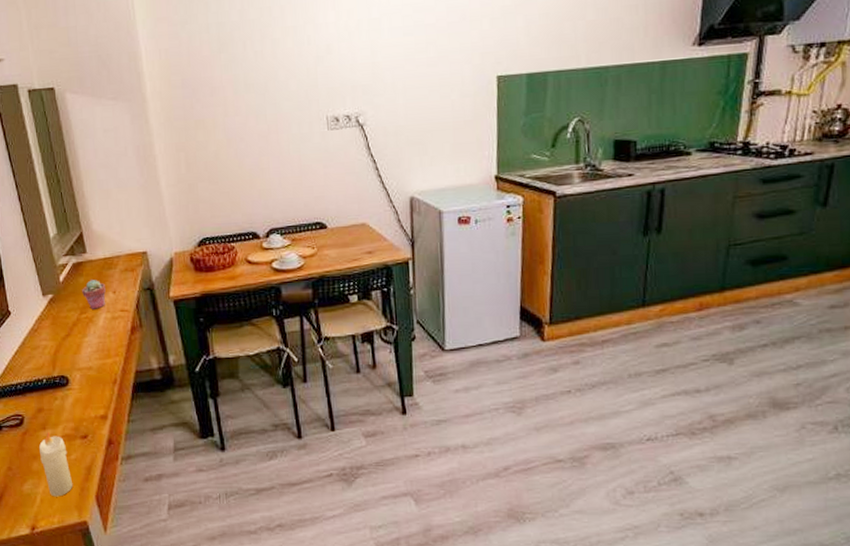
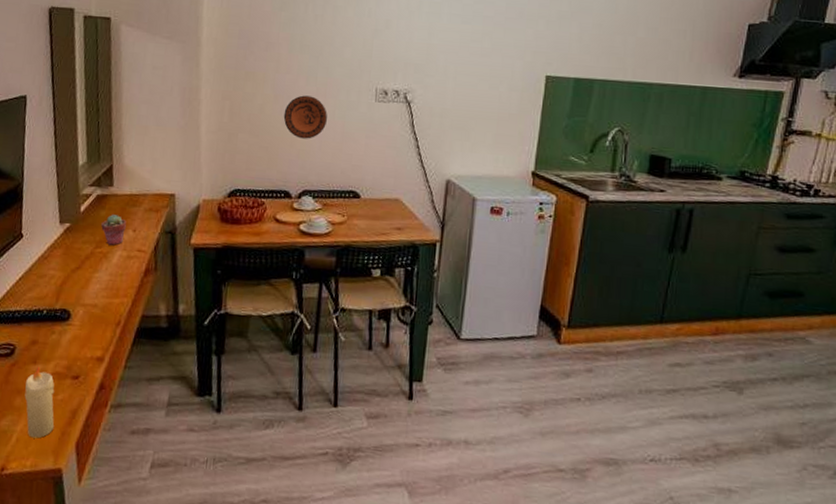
decorative plate: none [239,134,283,179] -> present [283,95,327,139]

